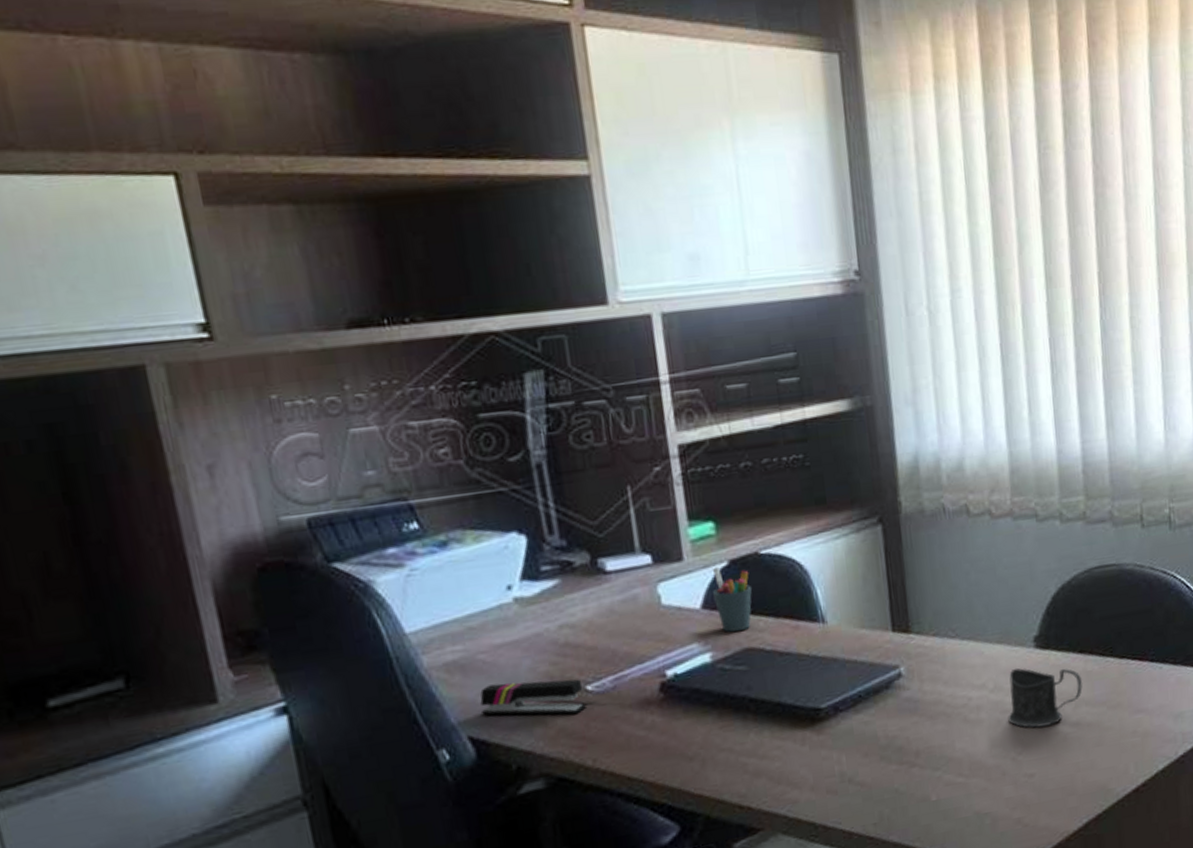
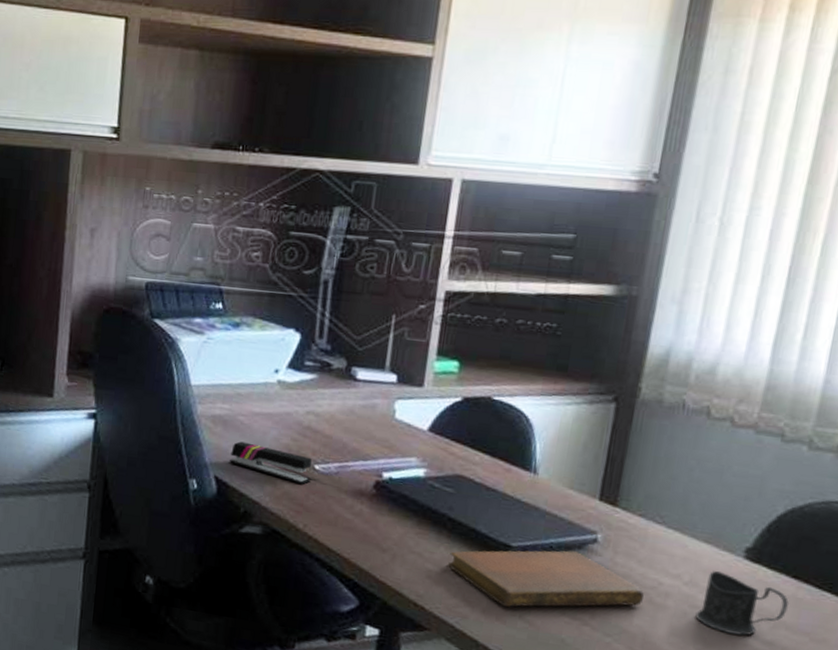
pen holder: present [712,567,752,632] -> none [441,400,478,459]
notebook: none [761,693,959,776] -> present [447,550,644,607]

